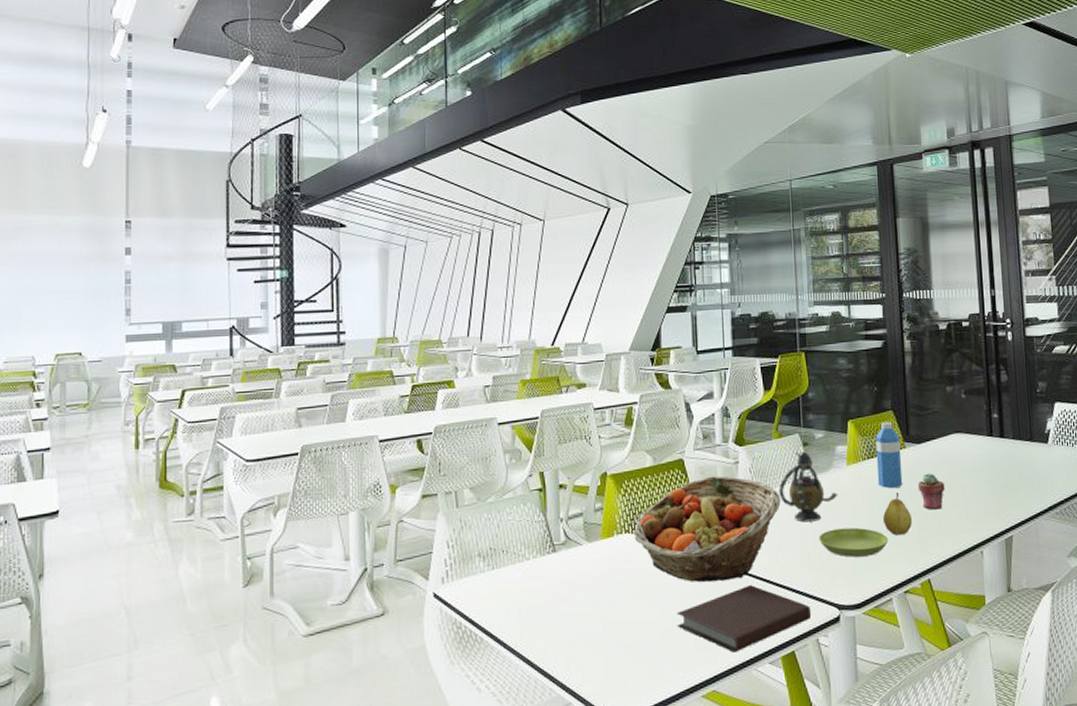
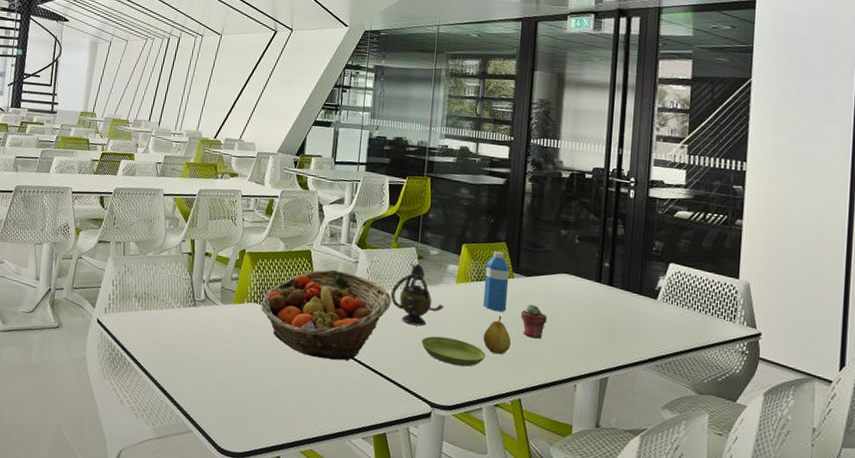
notebook: present [676,585,812,653] -> none [287,368,406,422]

